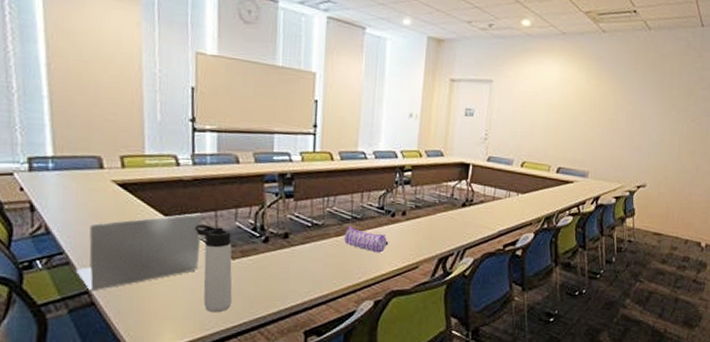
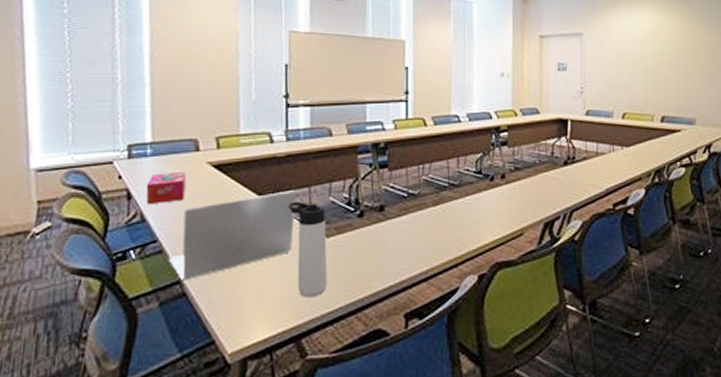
tissue box: none [49,187,92,218] -> present [146,171,187,205]
pencil case: present [344,226,389,253] -> none [442,194,490,221]

